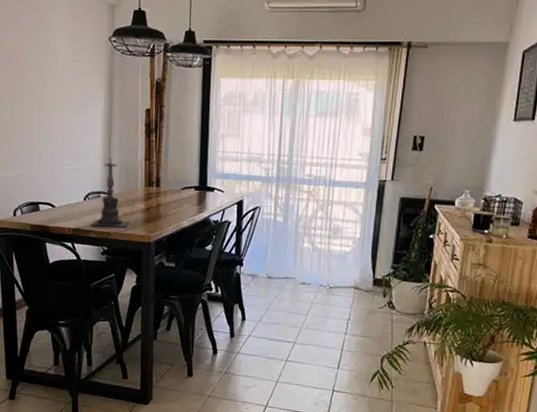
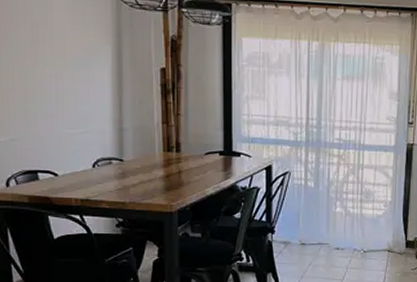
candle holder: present [90,158,130,228] -> none [101,121,148,197]

